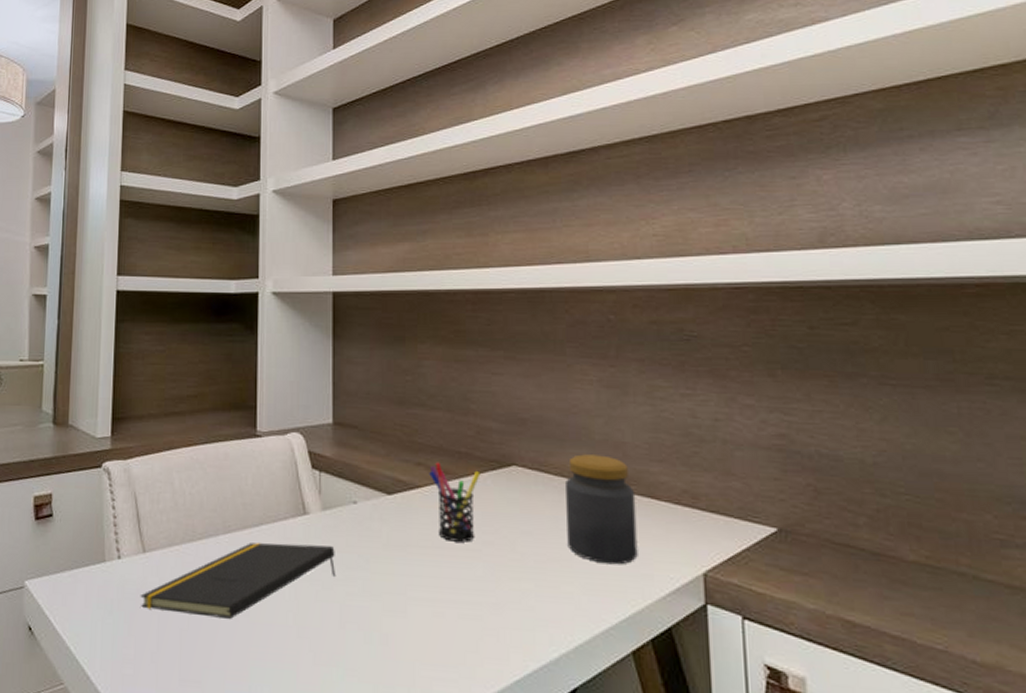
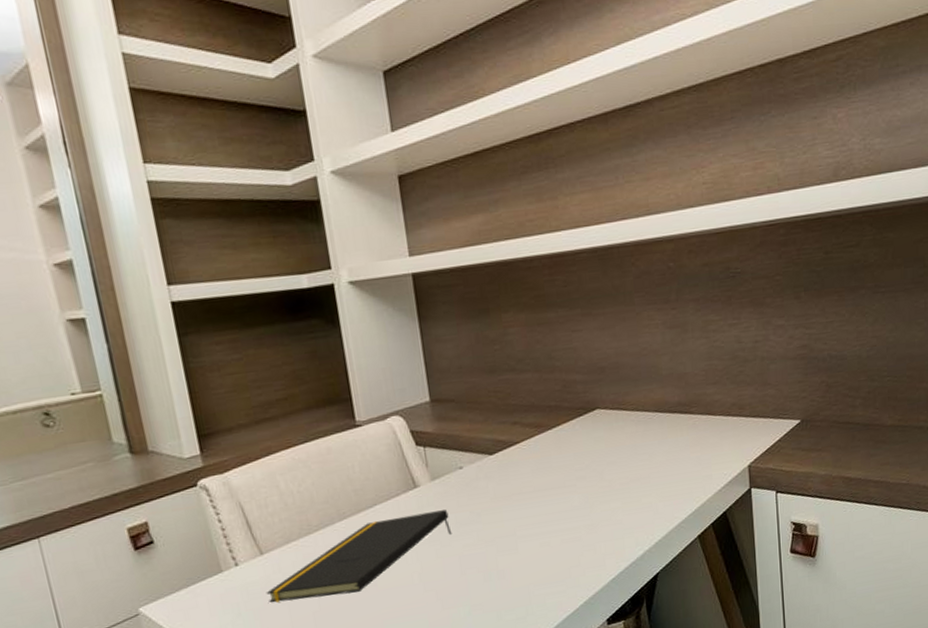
pen holder: present [429,462,481,542] -> none [524,418,570,483]
jar: present [564,454,638,565] -> none [640,386,700,475]

